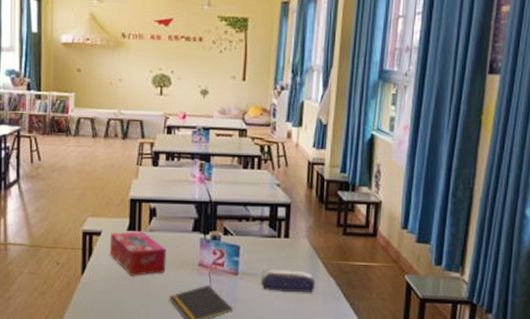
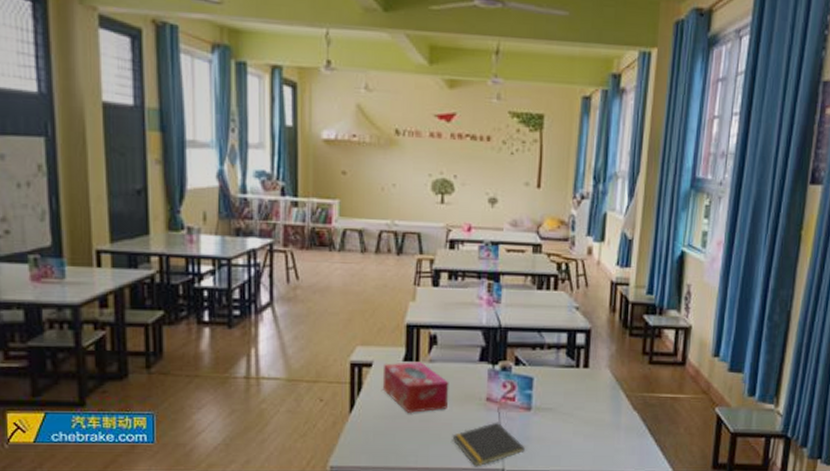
pencil case: present [260,269,315,293] -> none [556,403,618,429]

